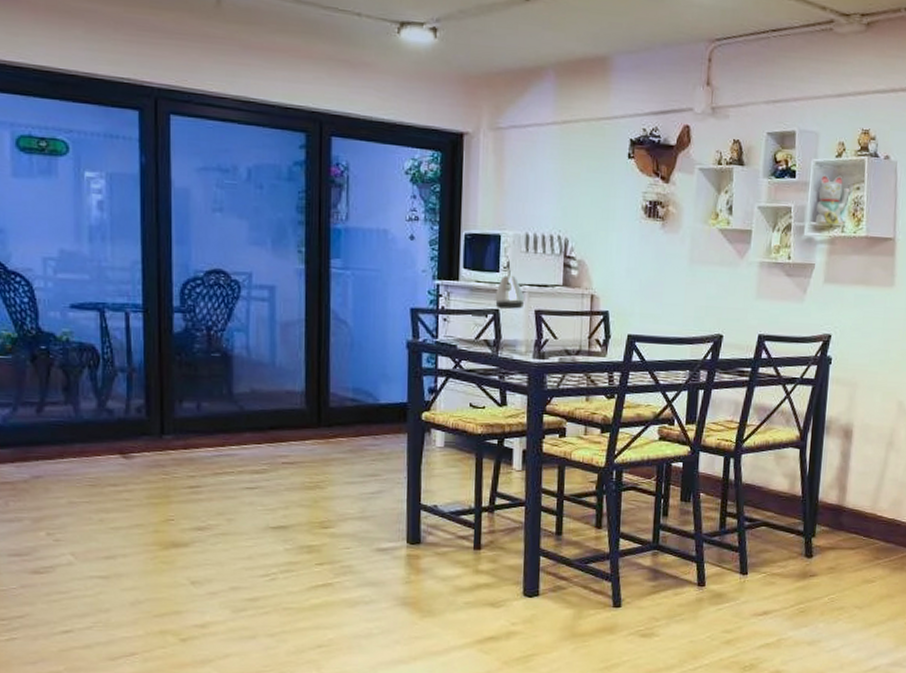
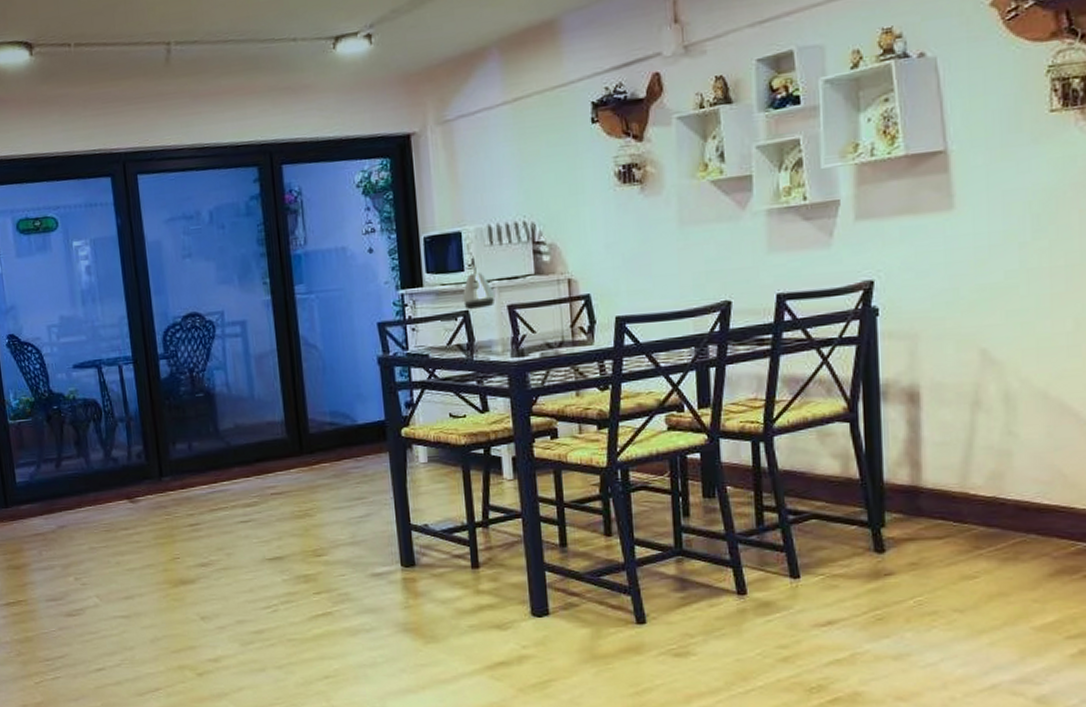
decorative figurine: present [814,174,850,226] -> none [832,89,876,154]

